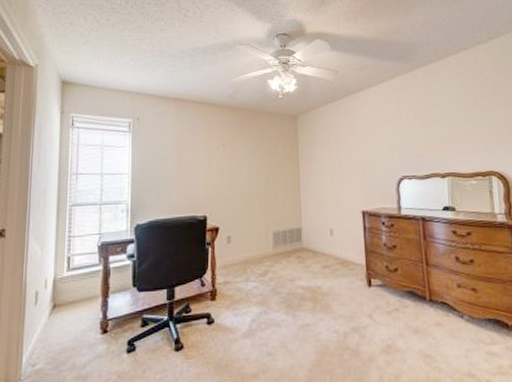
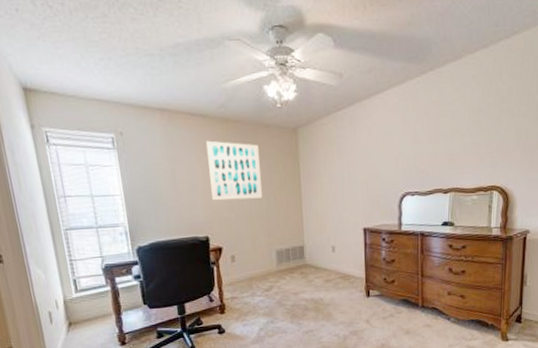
wall art: none [212,125,261,181] -> present [205,140,262,201]

